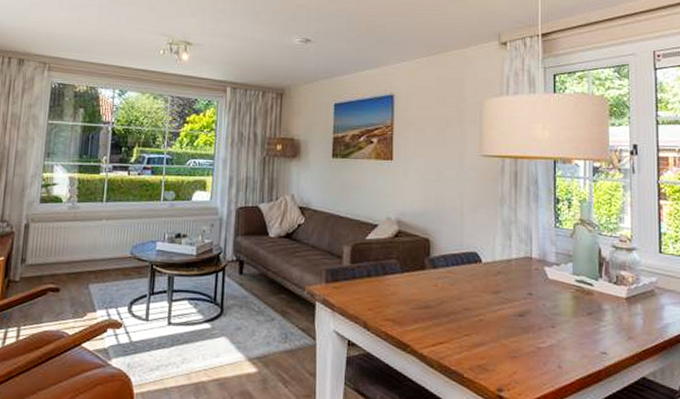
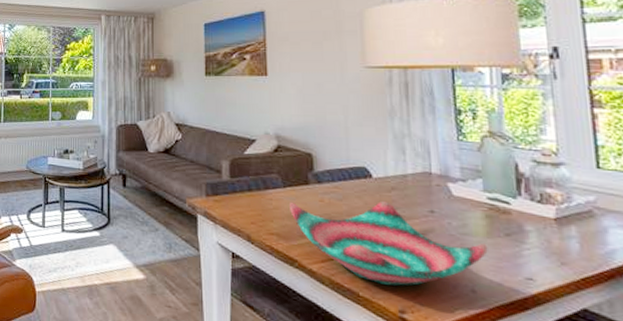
decorative bowl: none [406,284,573,366] -> present [290,200,488,286]

